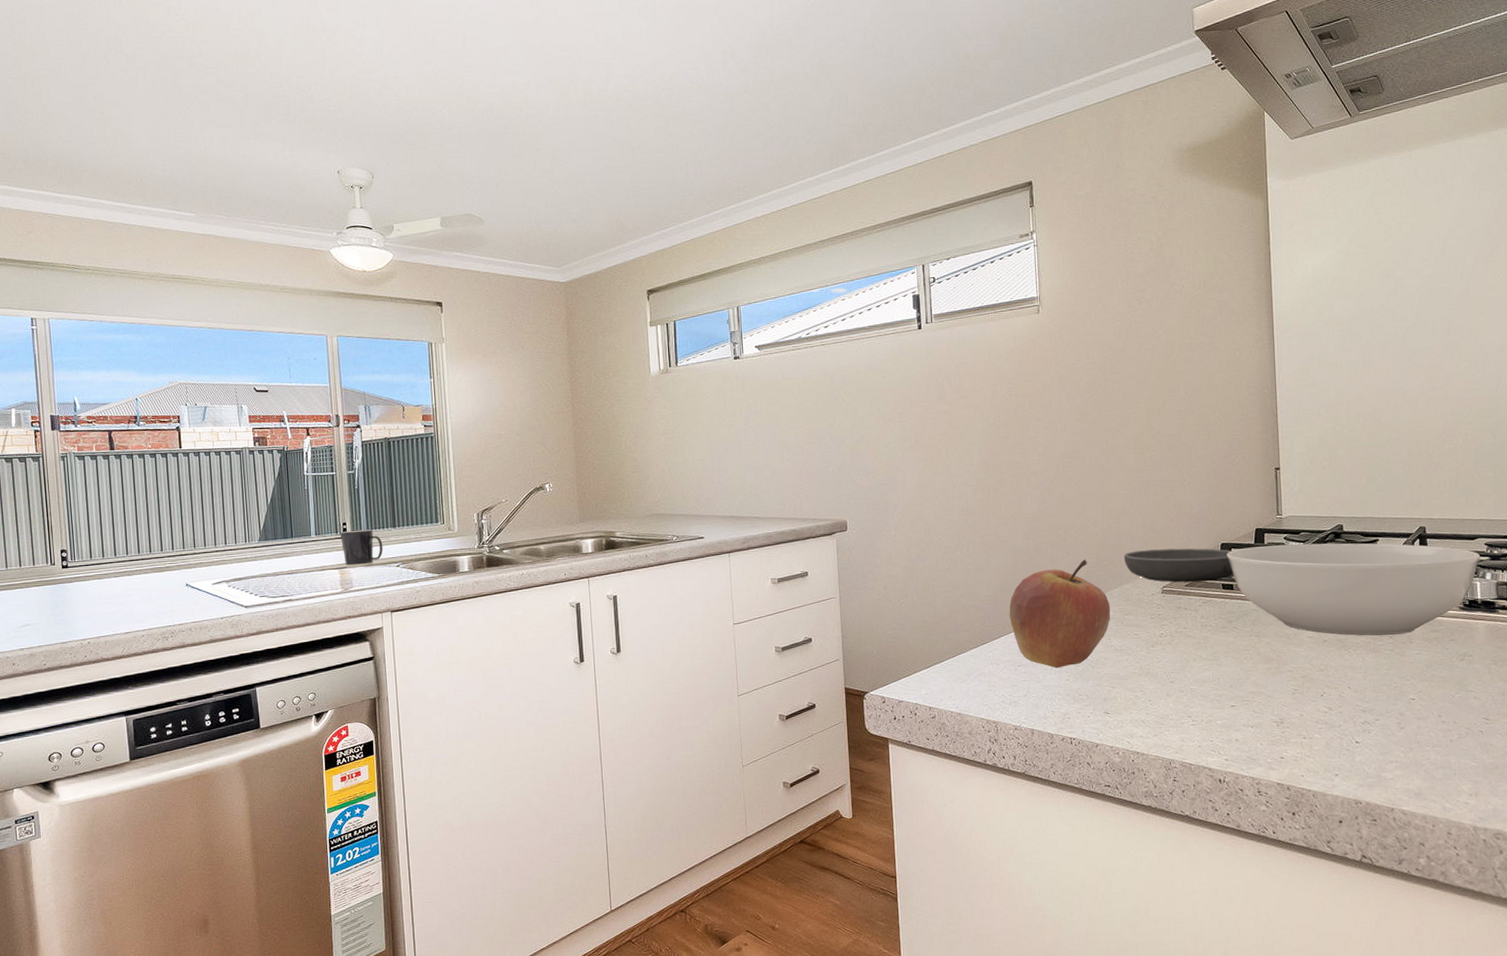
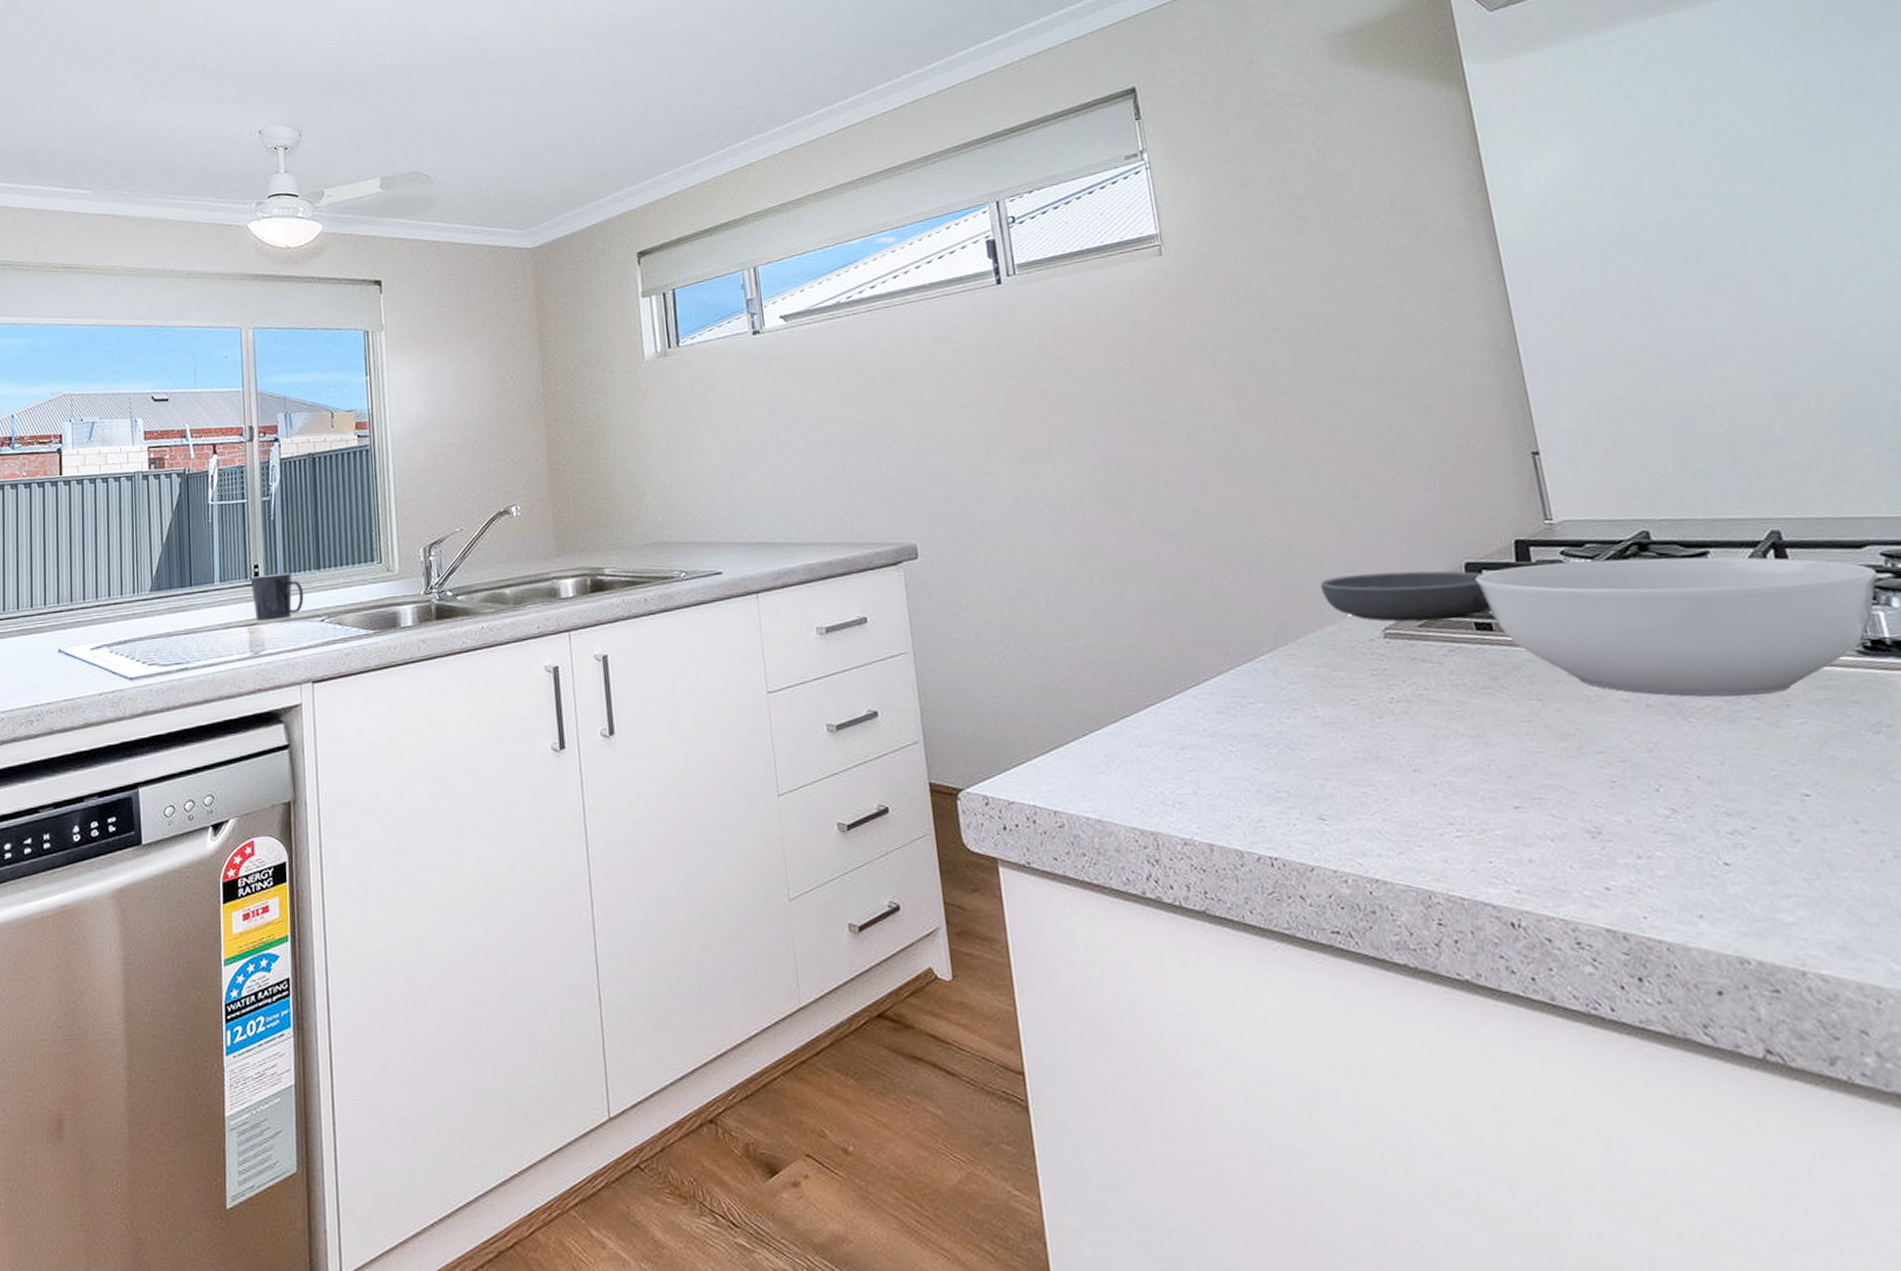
fruit: present [1009,559,1111,669] -> none [1158,591,1312,752]

